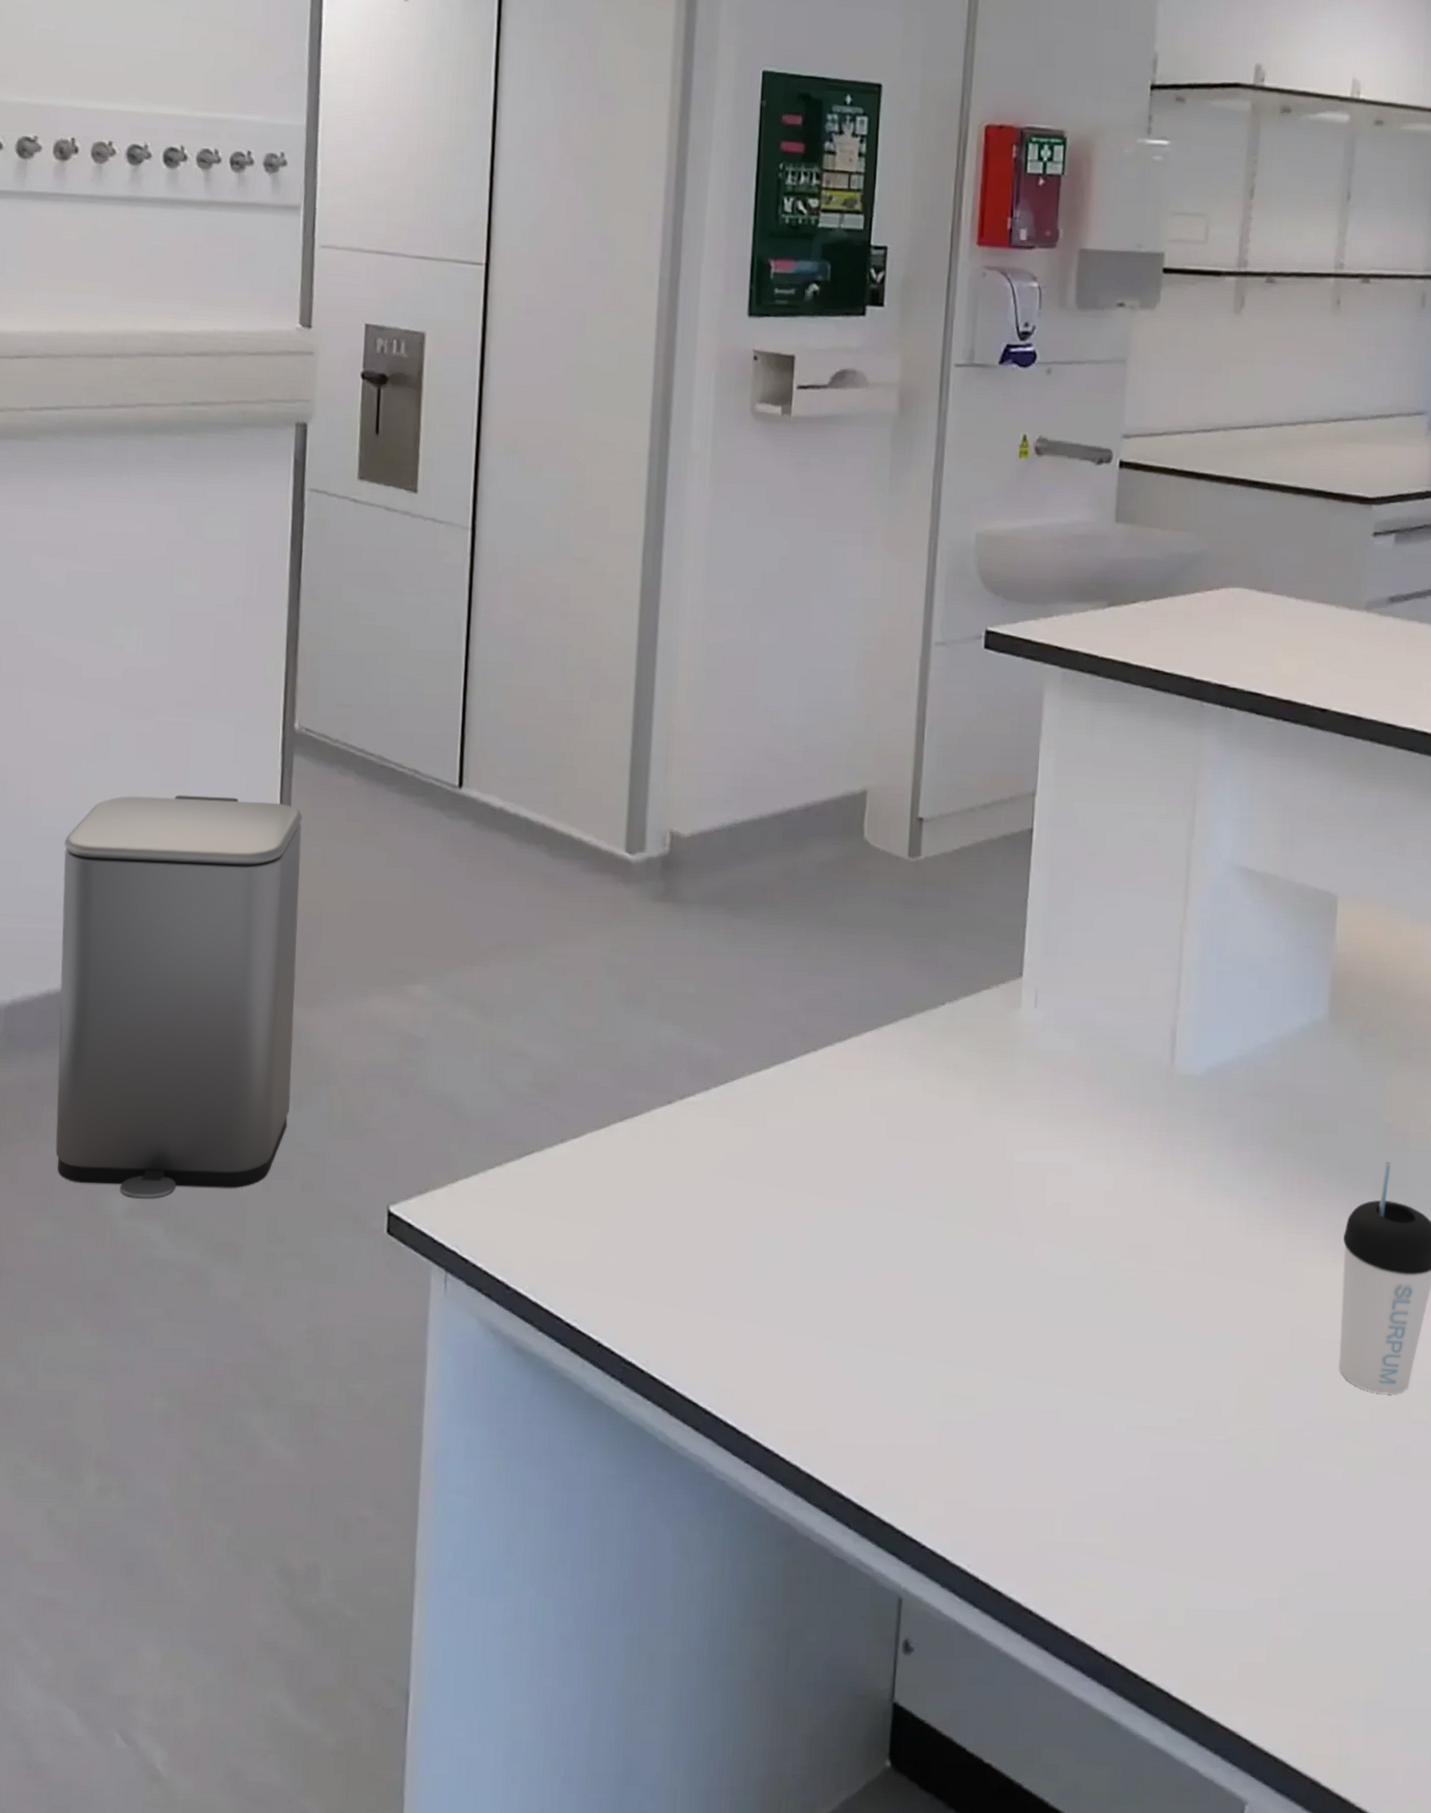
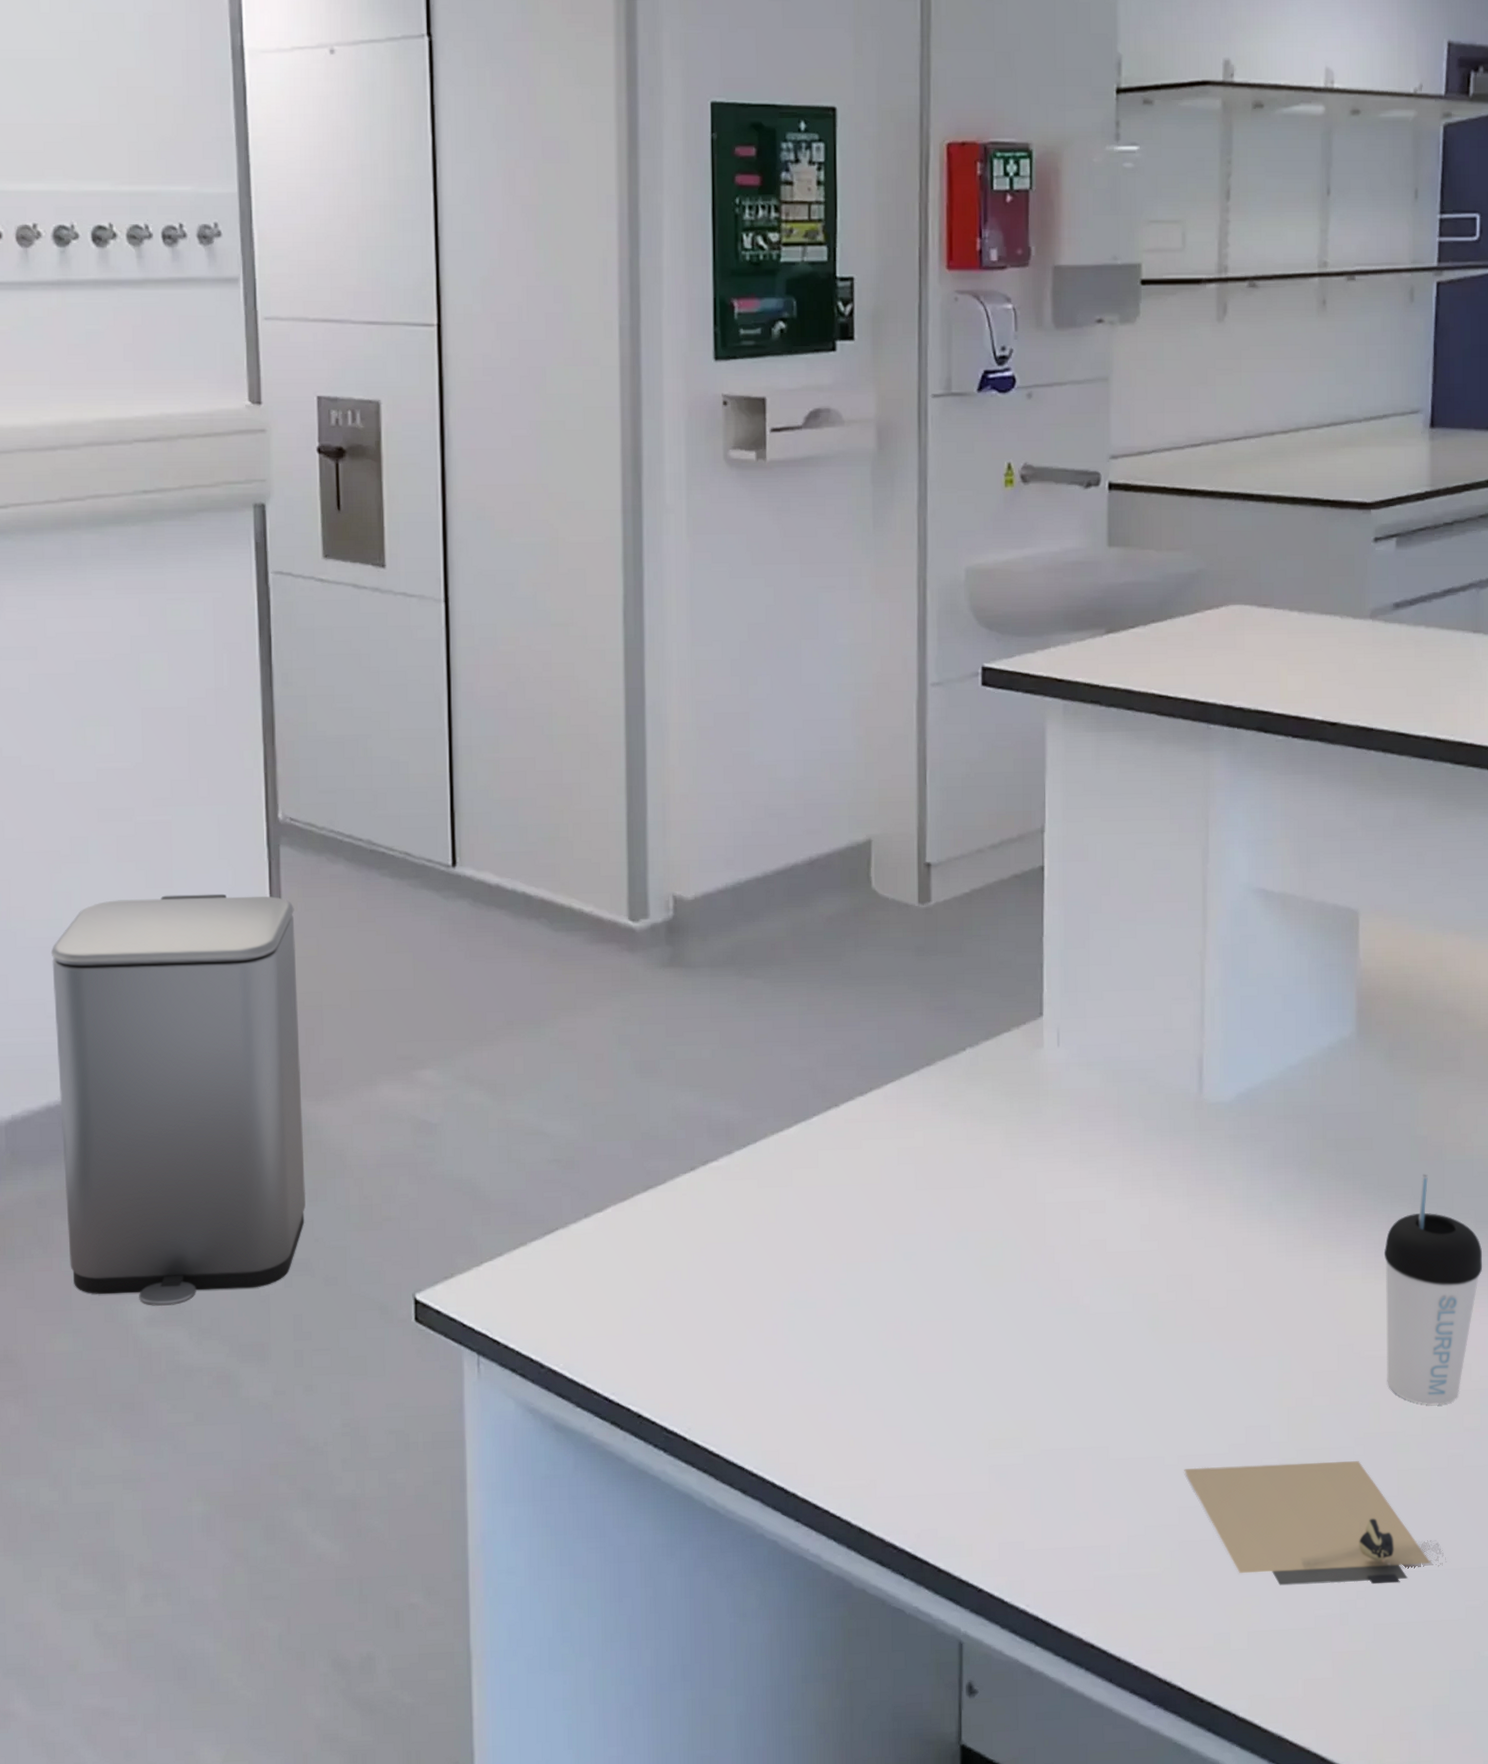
clipboard: none [1132,1439,1385,1572] -> present [1184,1461,1443,1586]

